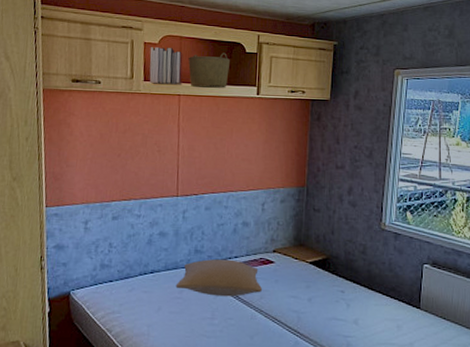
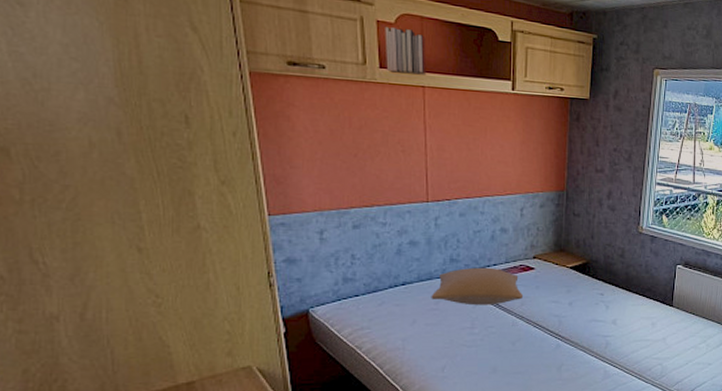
basket: present [188,52,231,88] -> none [431,39,482,81]

